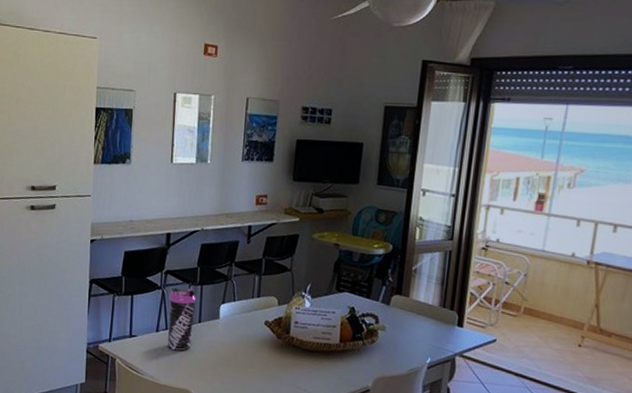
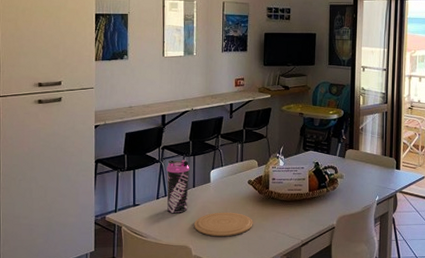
plate: none [197,355,268,385] -> present [194,212,253,237]

